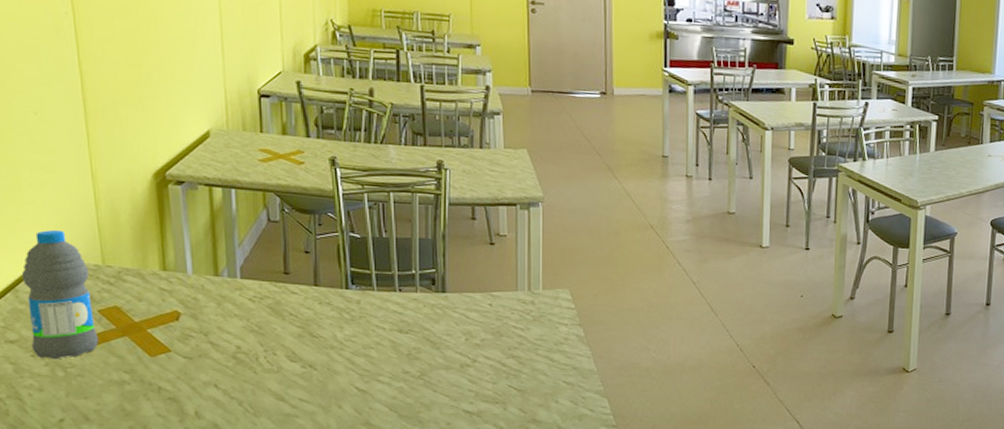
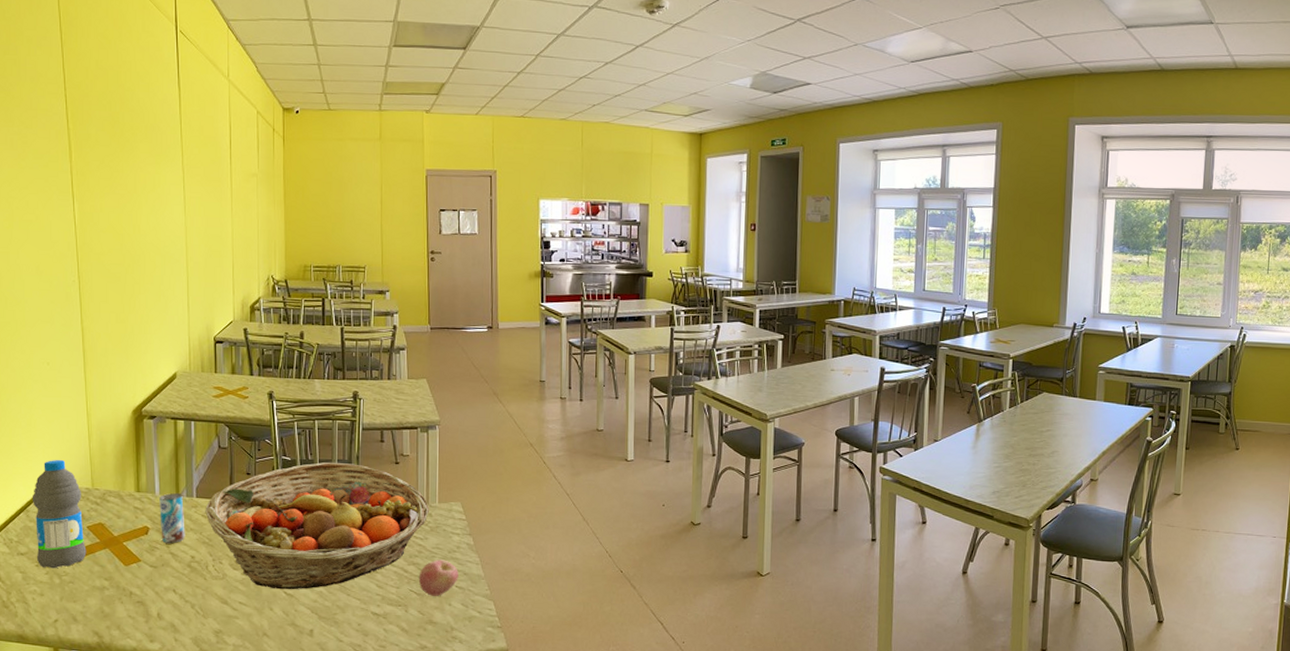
beverage can: none [192,273,228,332] -> present [159,493,185,544]
fruit basket: none [252,241,531,385] -> present [205,462,429,590]
apple: none [519,352,567,393] -> present [418,559,459,596]

